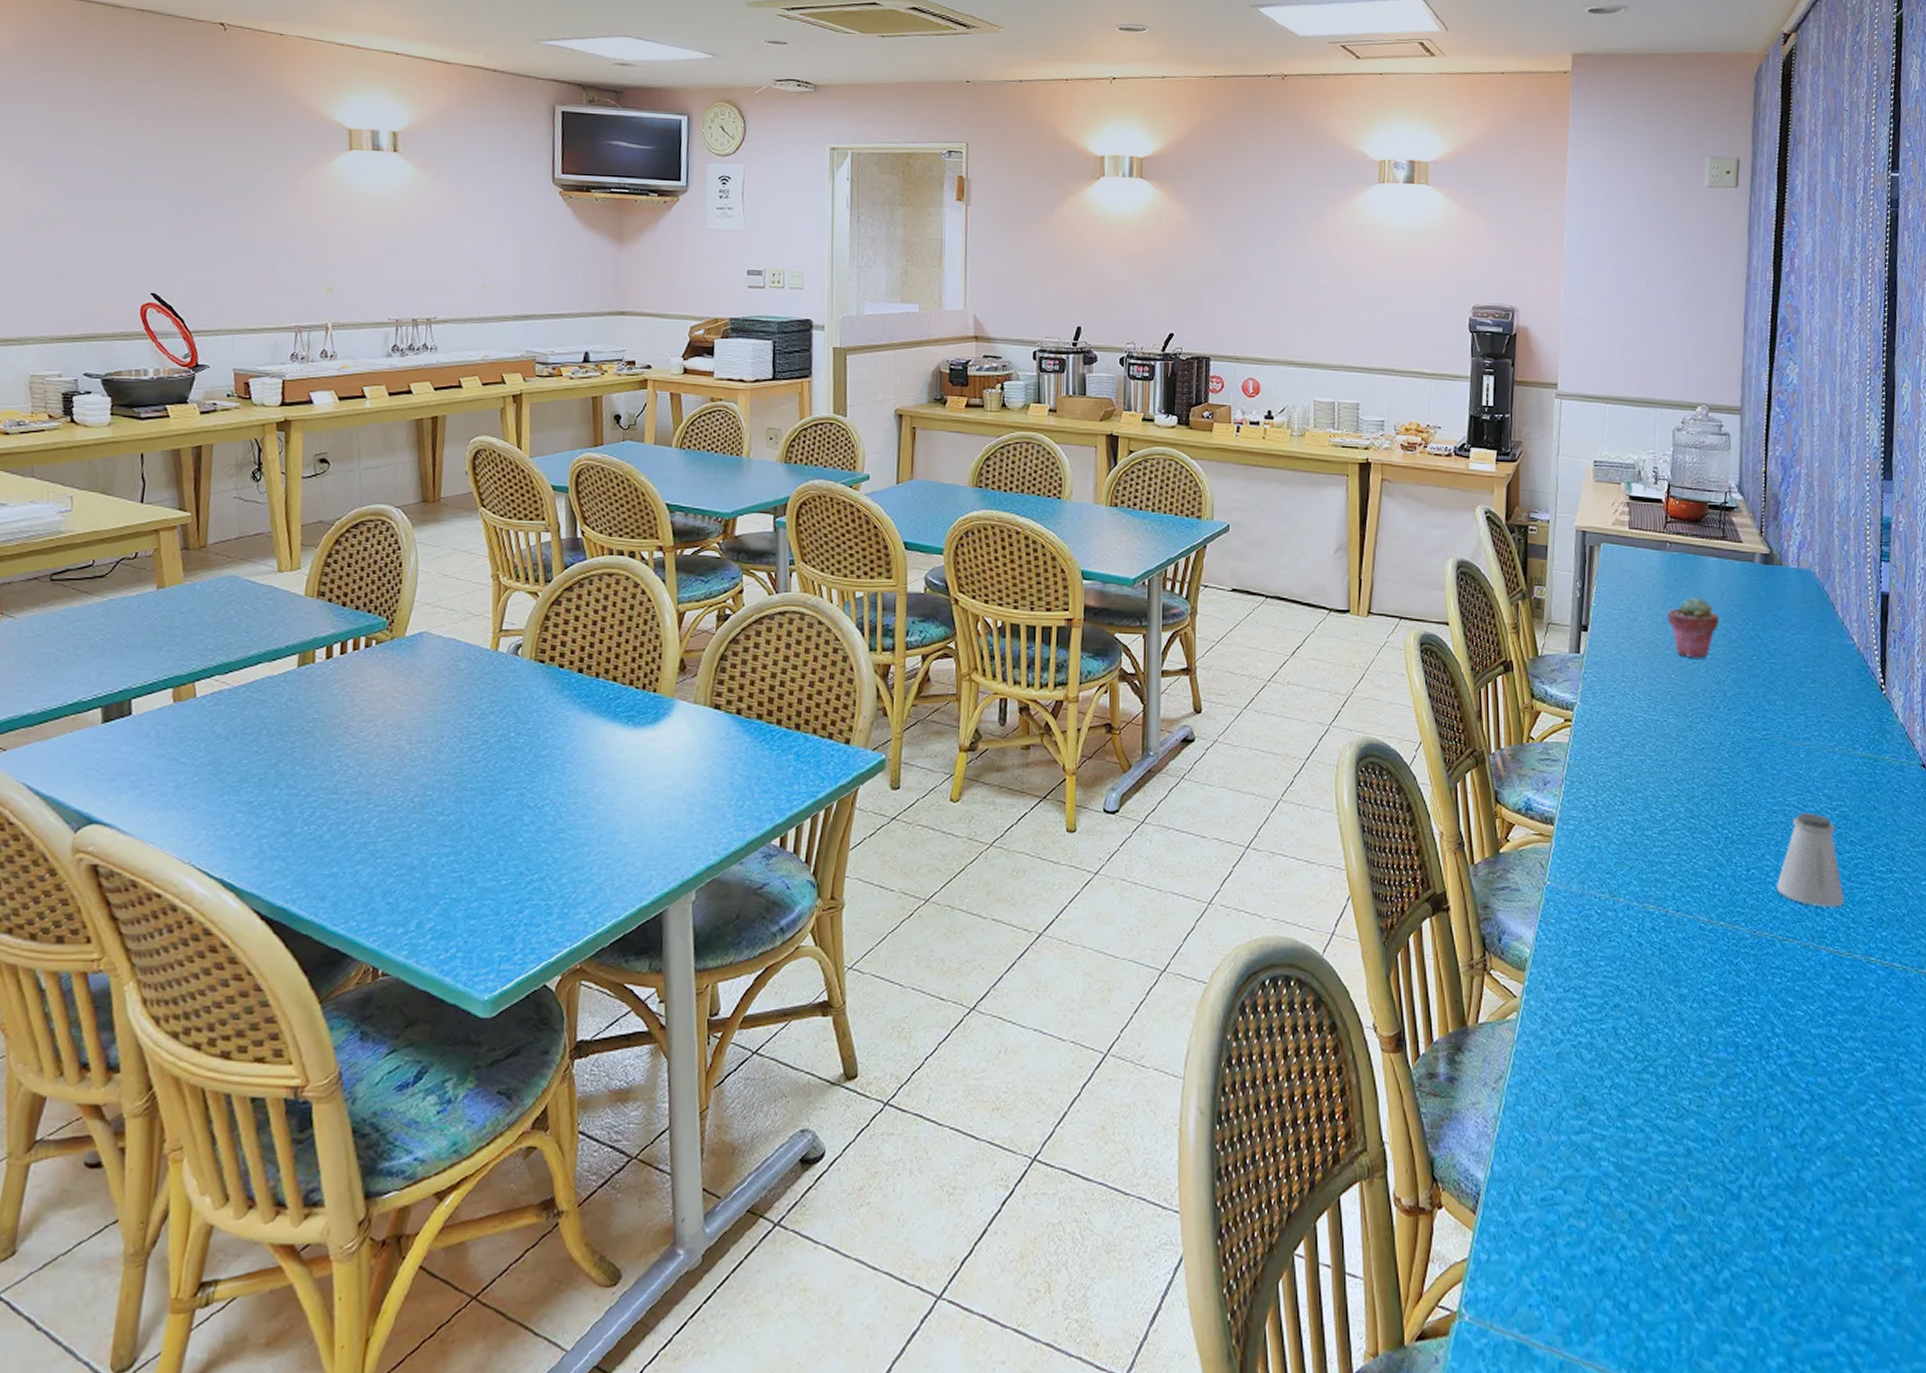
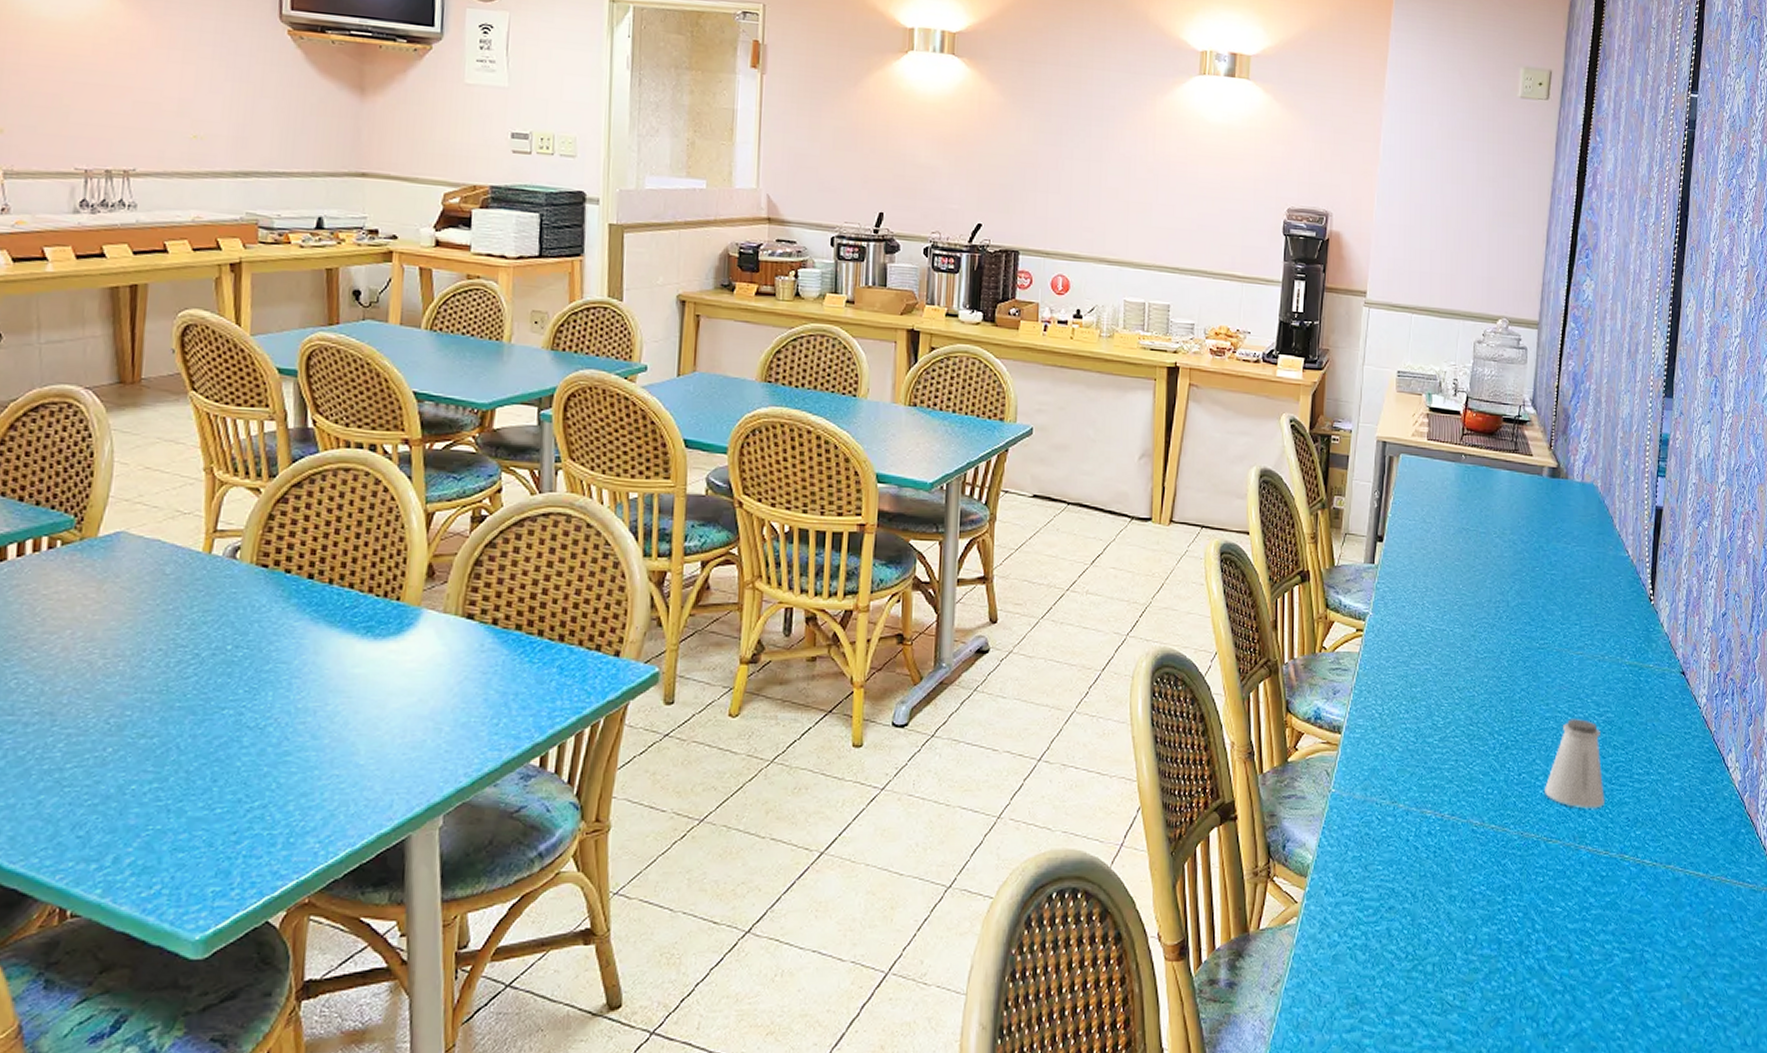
potted succulent: present [1668,596,1719,658] -> none [1459,508,1506,569]

